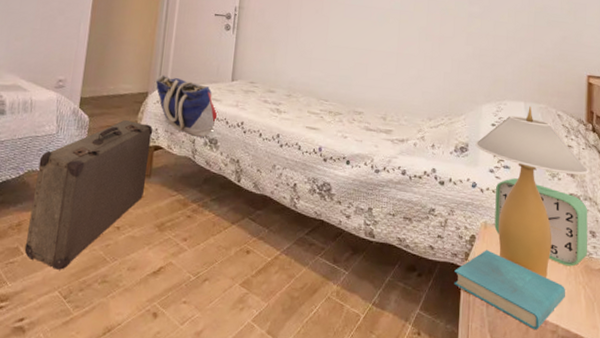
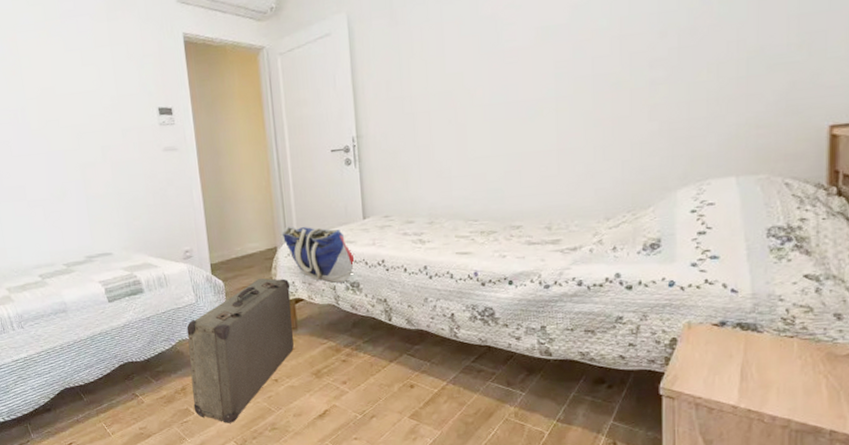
book: present [454,250,566,329] -> none [653,351,801,426]
table lamp: present [475,106,589,279] -> none [670,179,833,373]
alarm clock: present [494,178,588,267] -> none [701,268,831,357]

